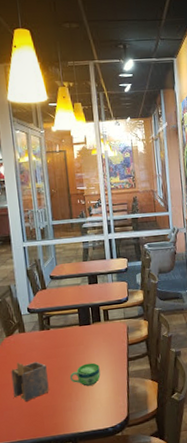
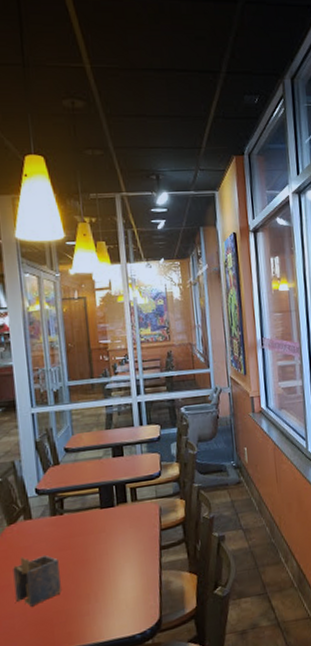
cup: present [69,363,101,386] -> none [87,554,127,584]

